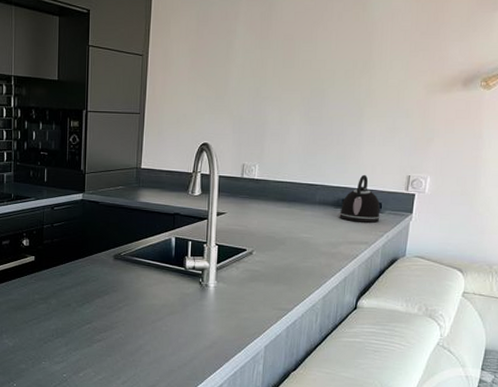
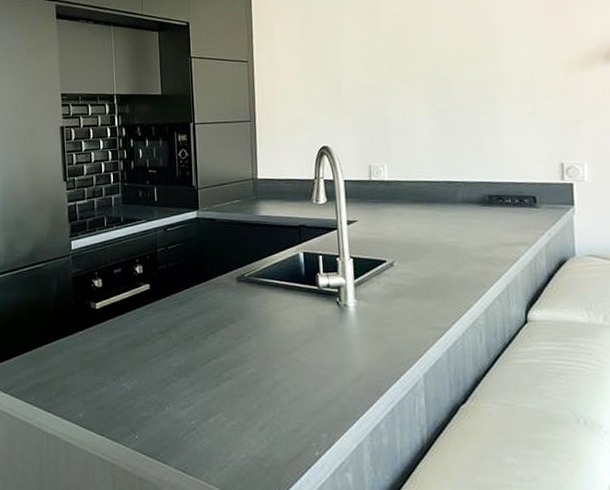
kettle: present [339,174,381,223] -> none [488,166,537,221]

